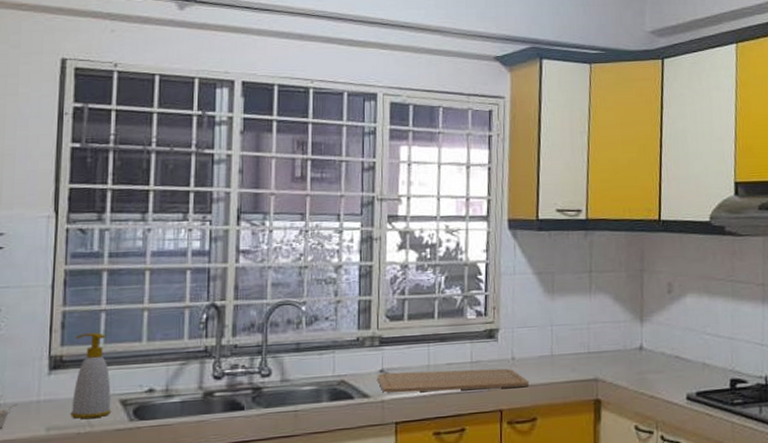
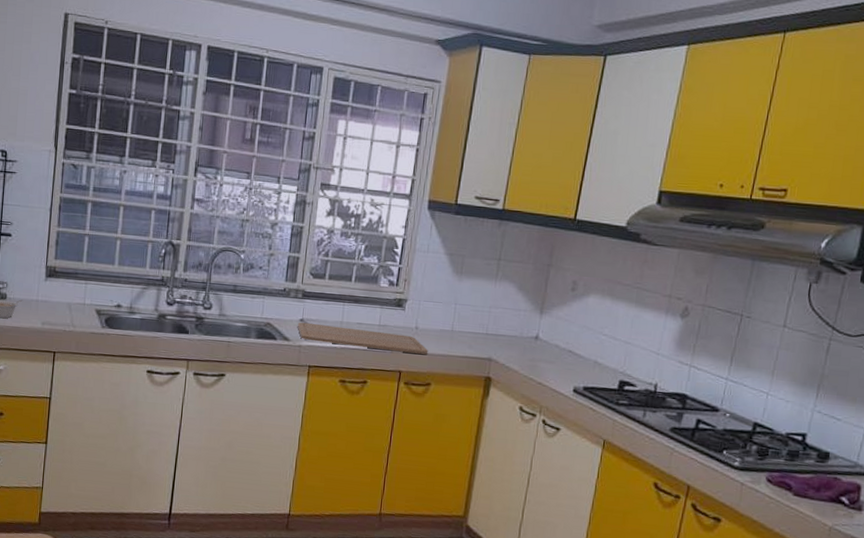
soap bottle: present [70,333,112,419] -> none [59,251,90,321]

